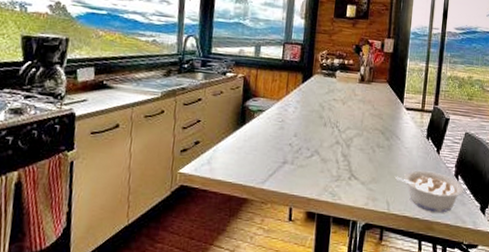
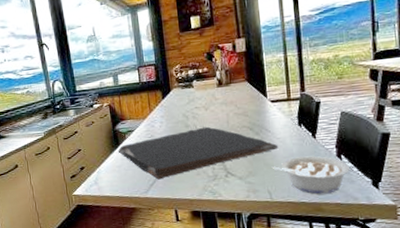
cutting board: none [242,121,405,171] -> present [118,126,279,180]

